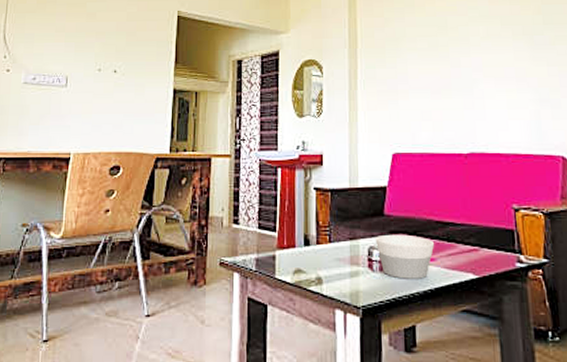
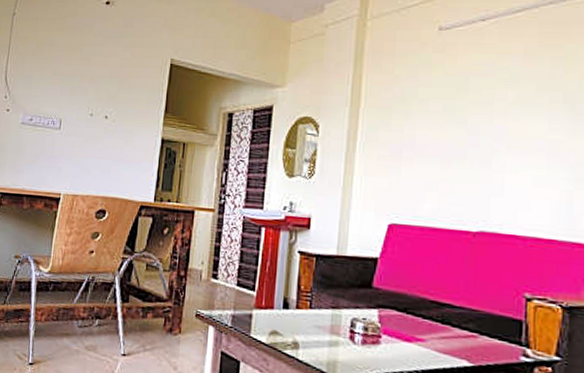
bowl: present [375,234,435,279] -> none [359,307,427,359]

